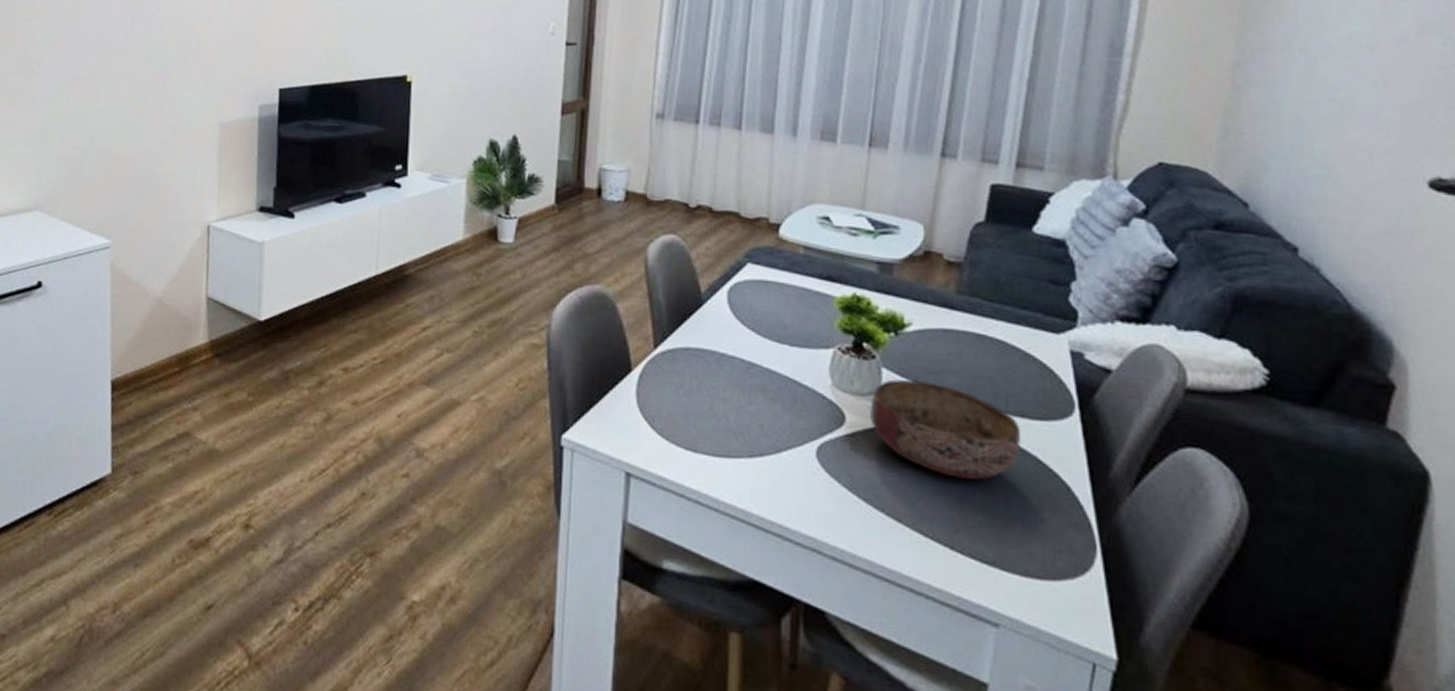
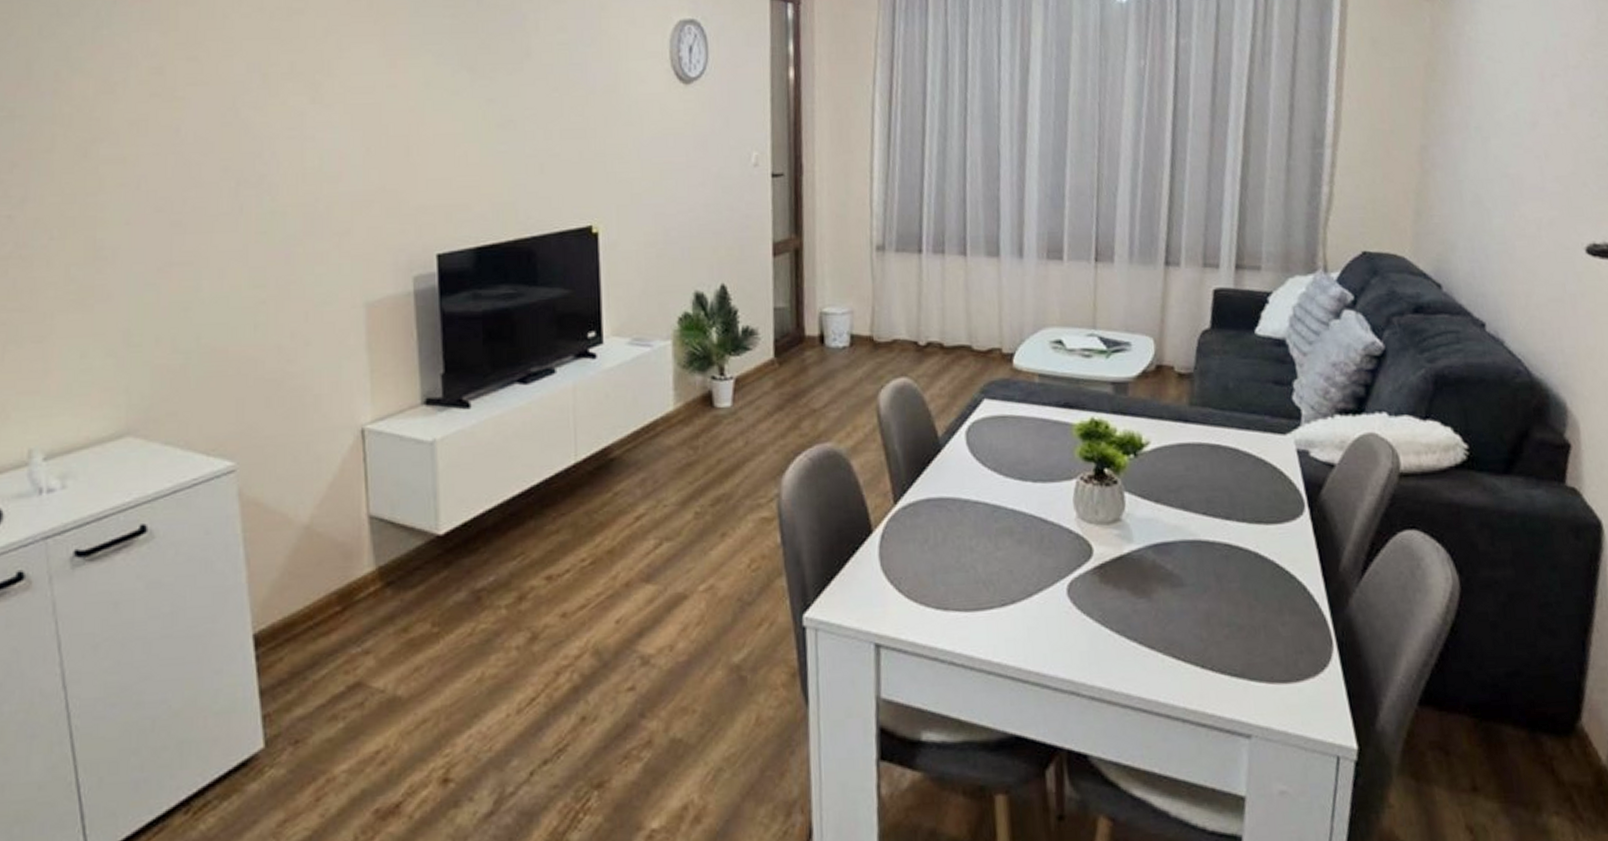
bowl: present [870,378,1021,481] -> none [1116,499,1259,596]

